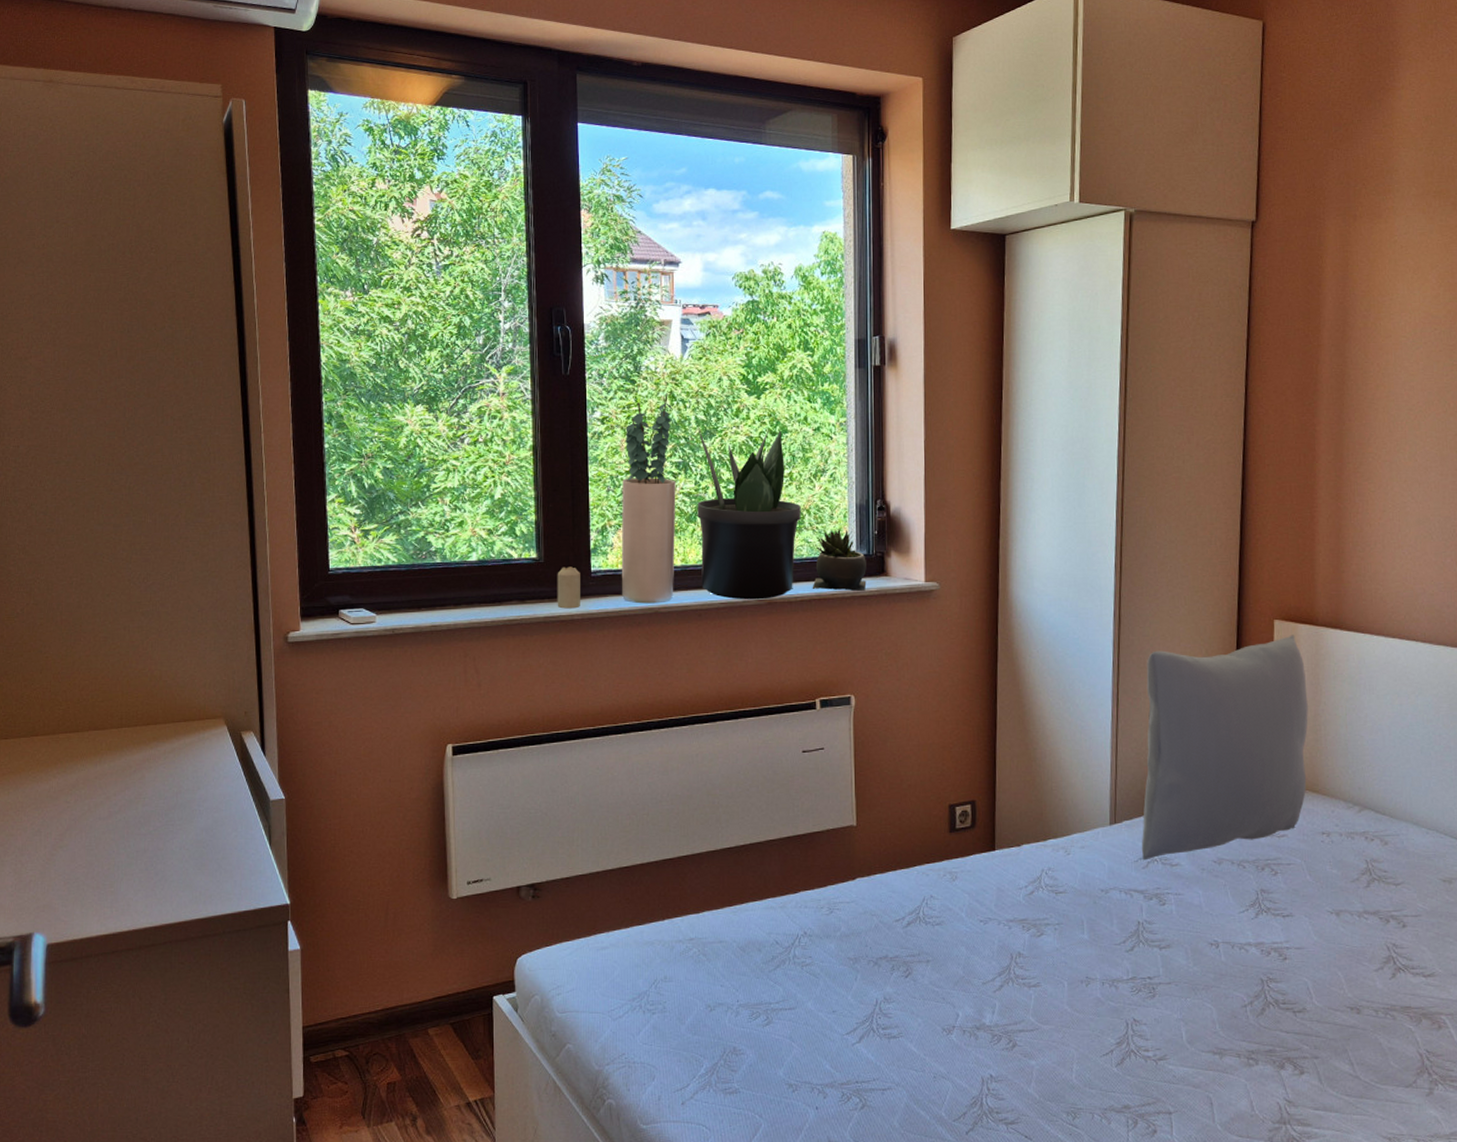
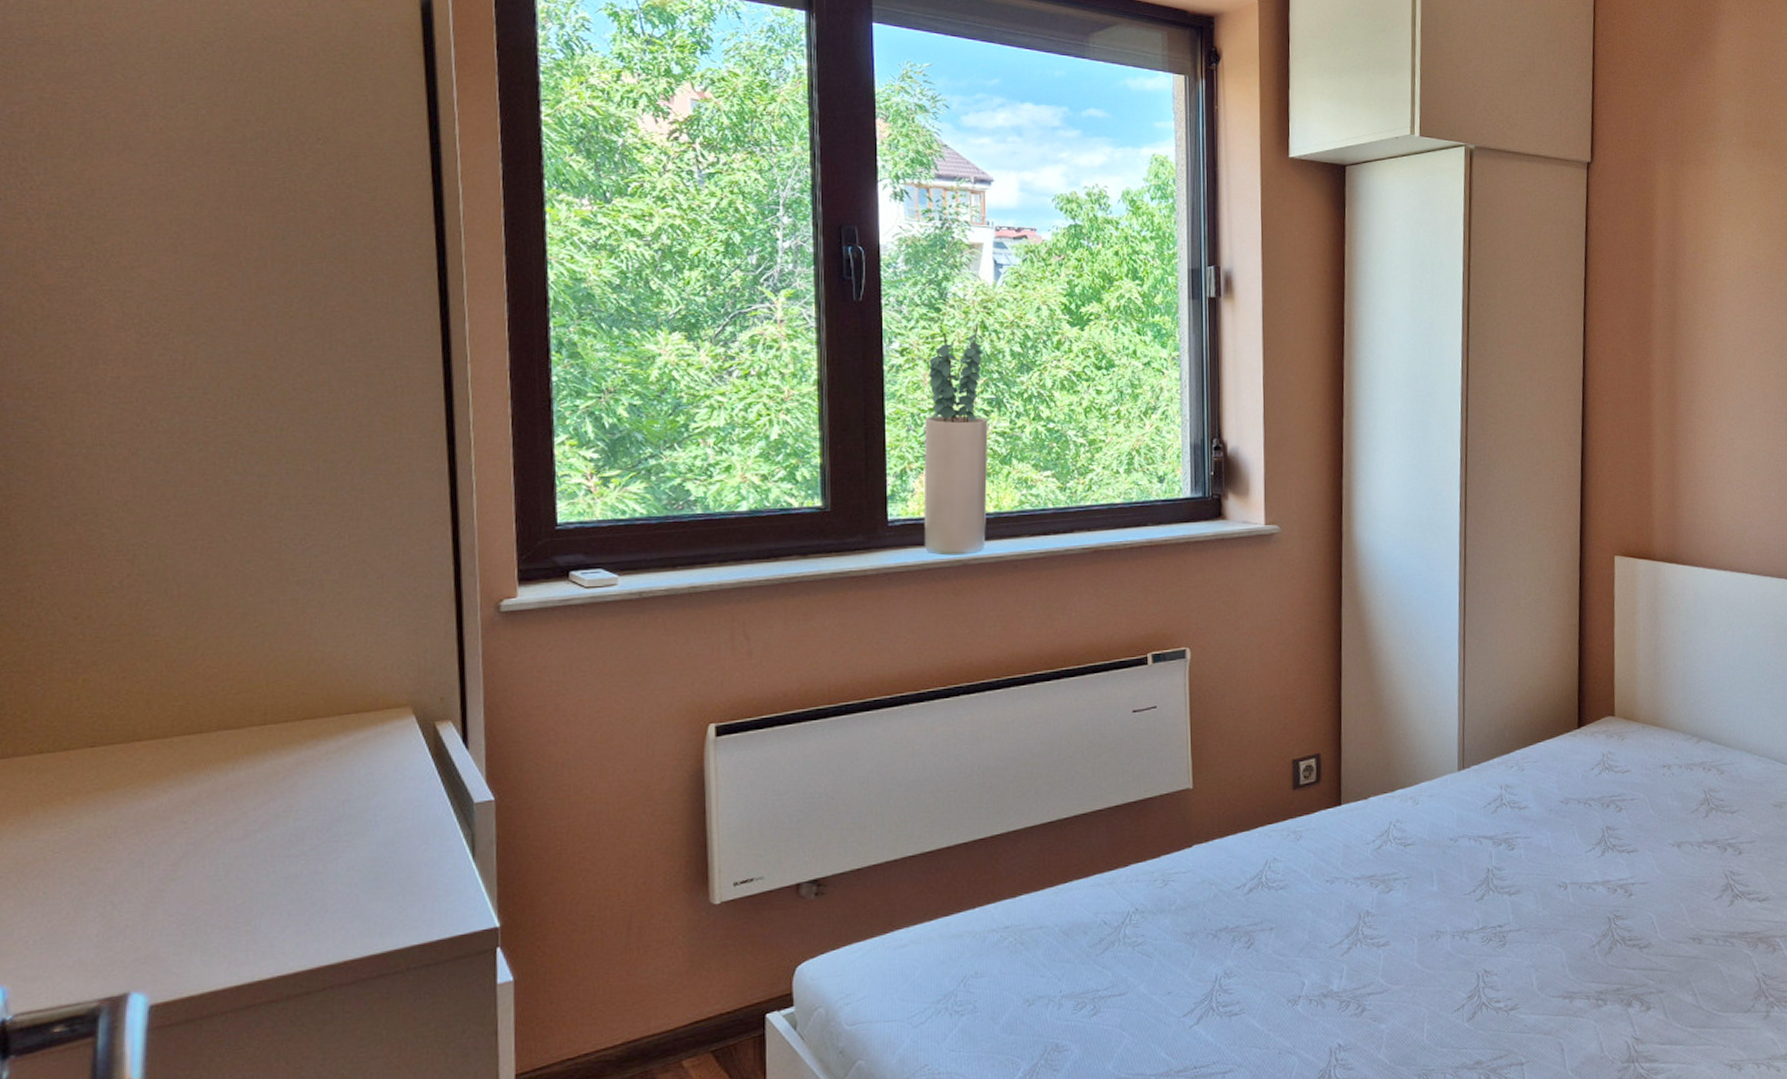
candle: present [557,567,580,609] -> none [846,515,875,563]
planter: present [697,424,801,600] -> none [1012,357,1130,549]
succulent plant: present [812,529,867,592] -> none [1142,470,1202,537]
pillow: present [1141,635,1308,861] -> none [1489,570,1648,806]

